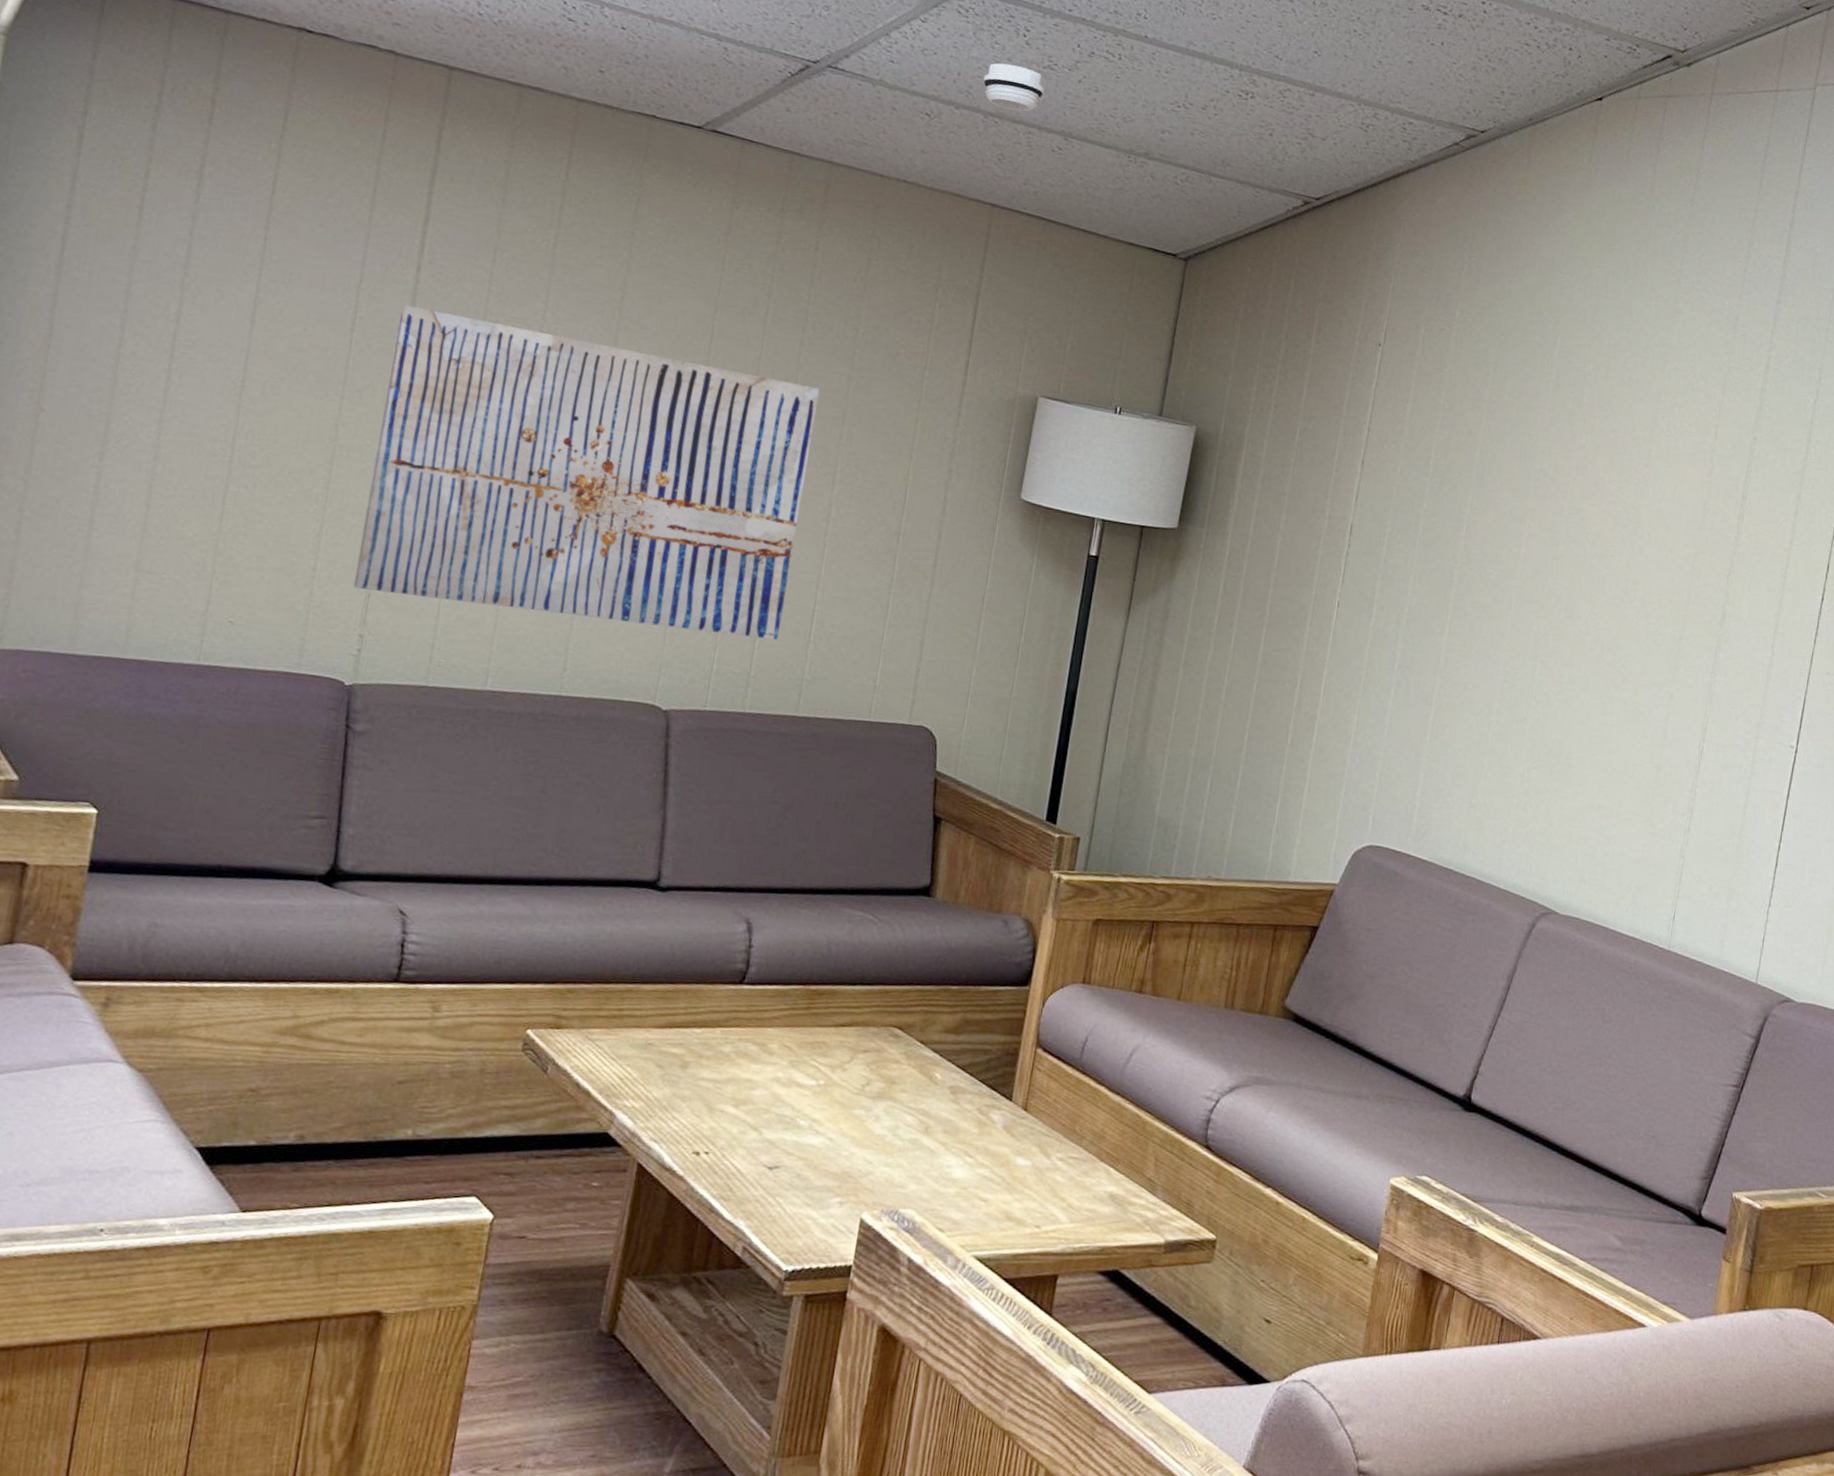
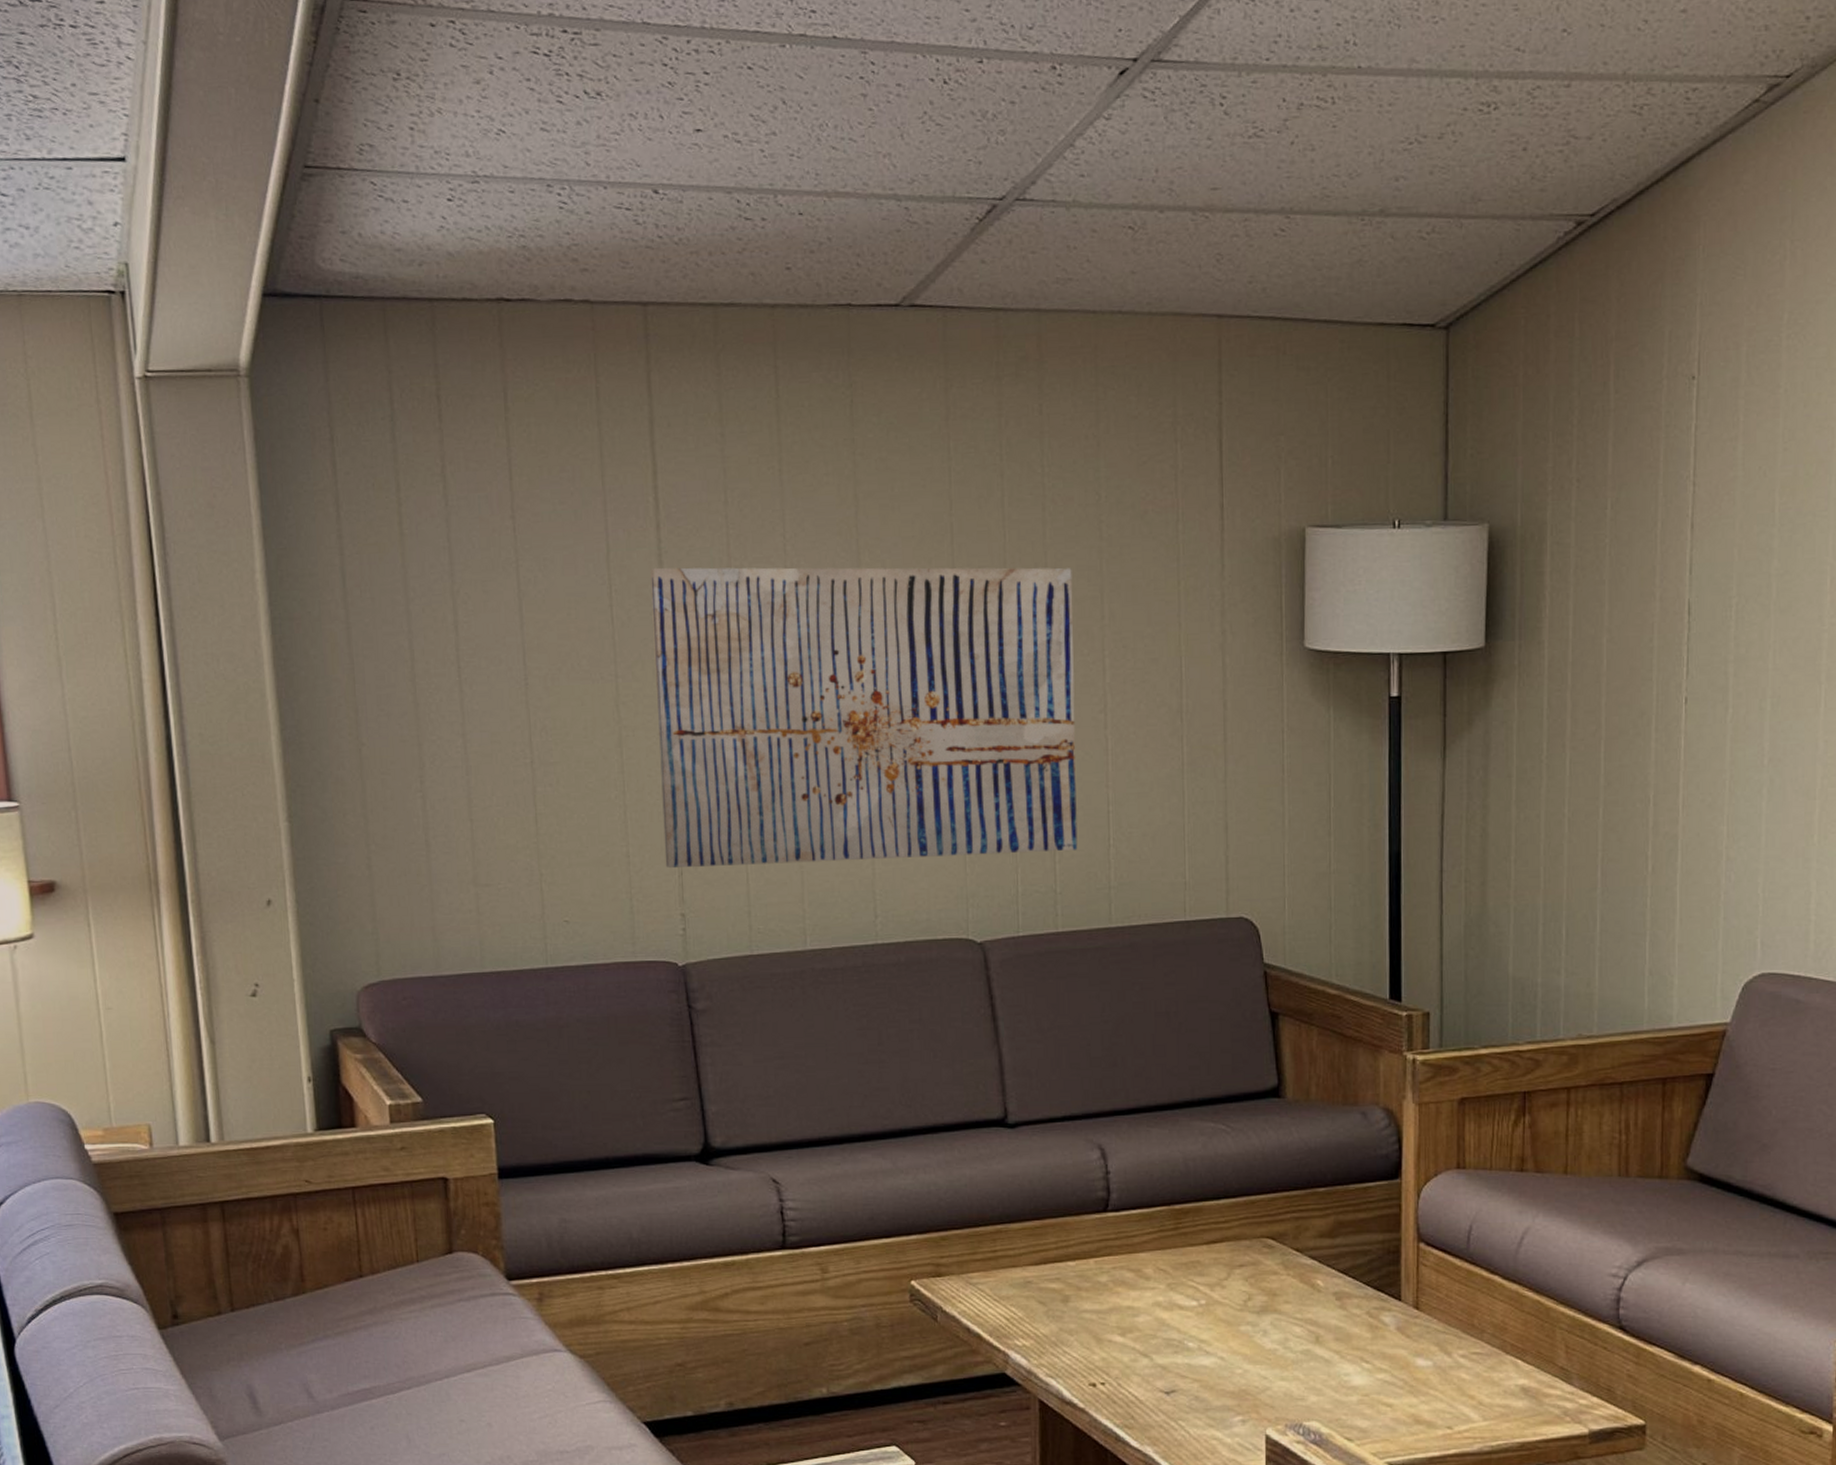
smoke detector: present [983,63,1044,112] -> none [1184,143,1254,198]

